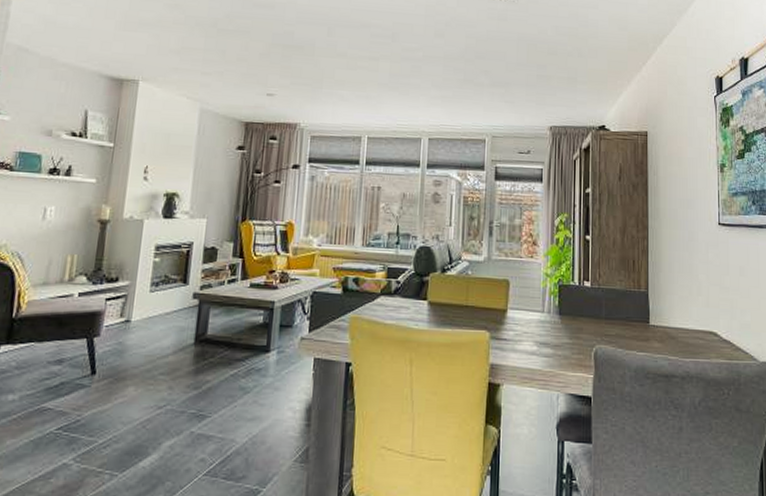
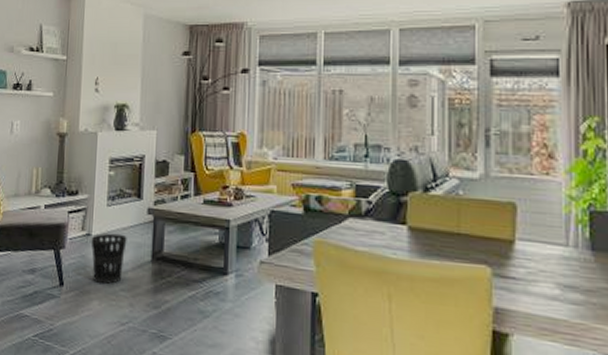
wastebasket: none [129,318,170,370] -> present [90,233,127,285]

